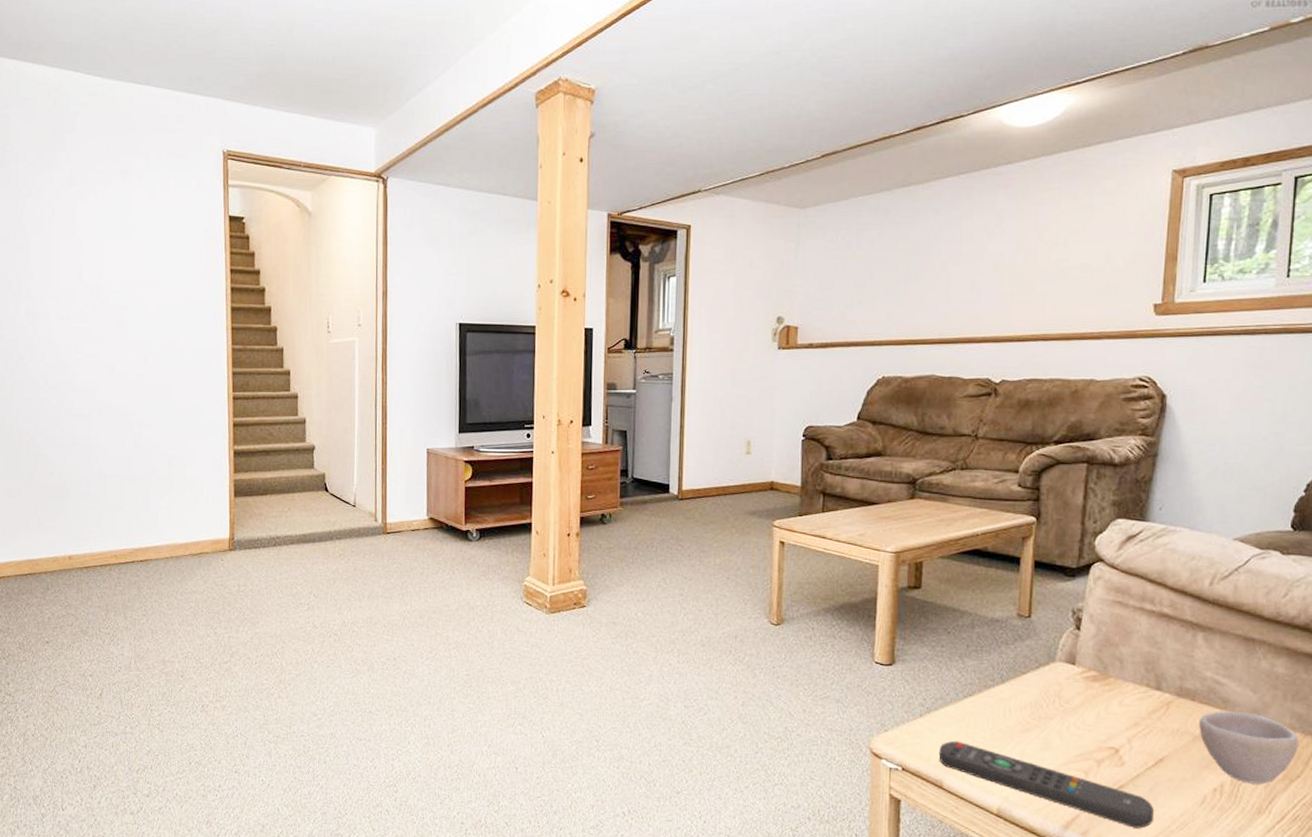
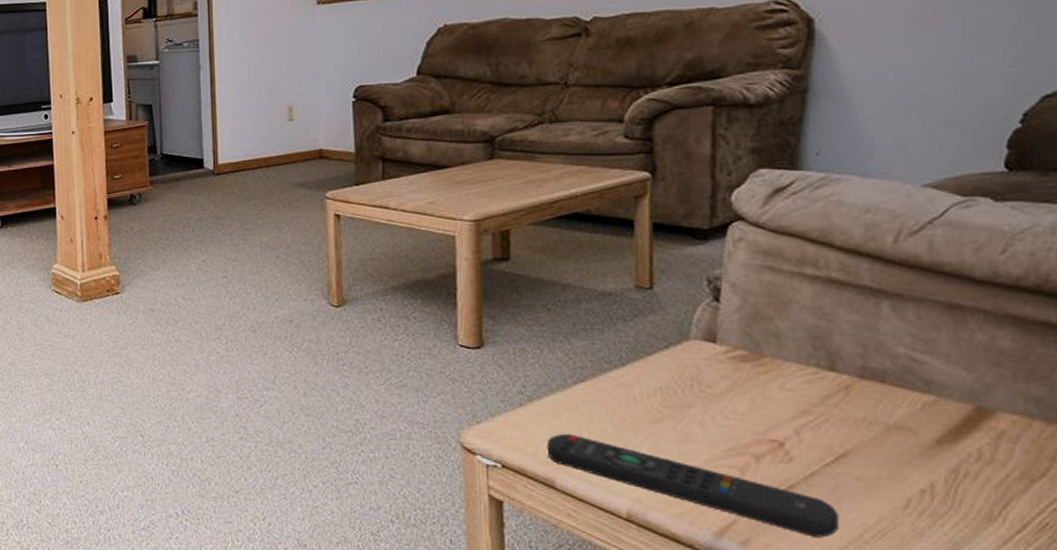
cup: present [1199,711,1299,785] -> none [893,395,1040,485]

